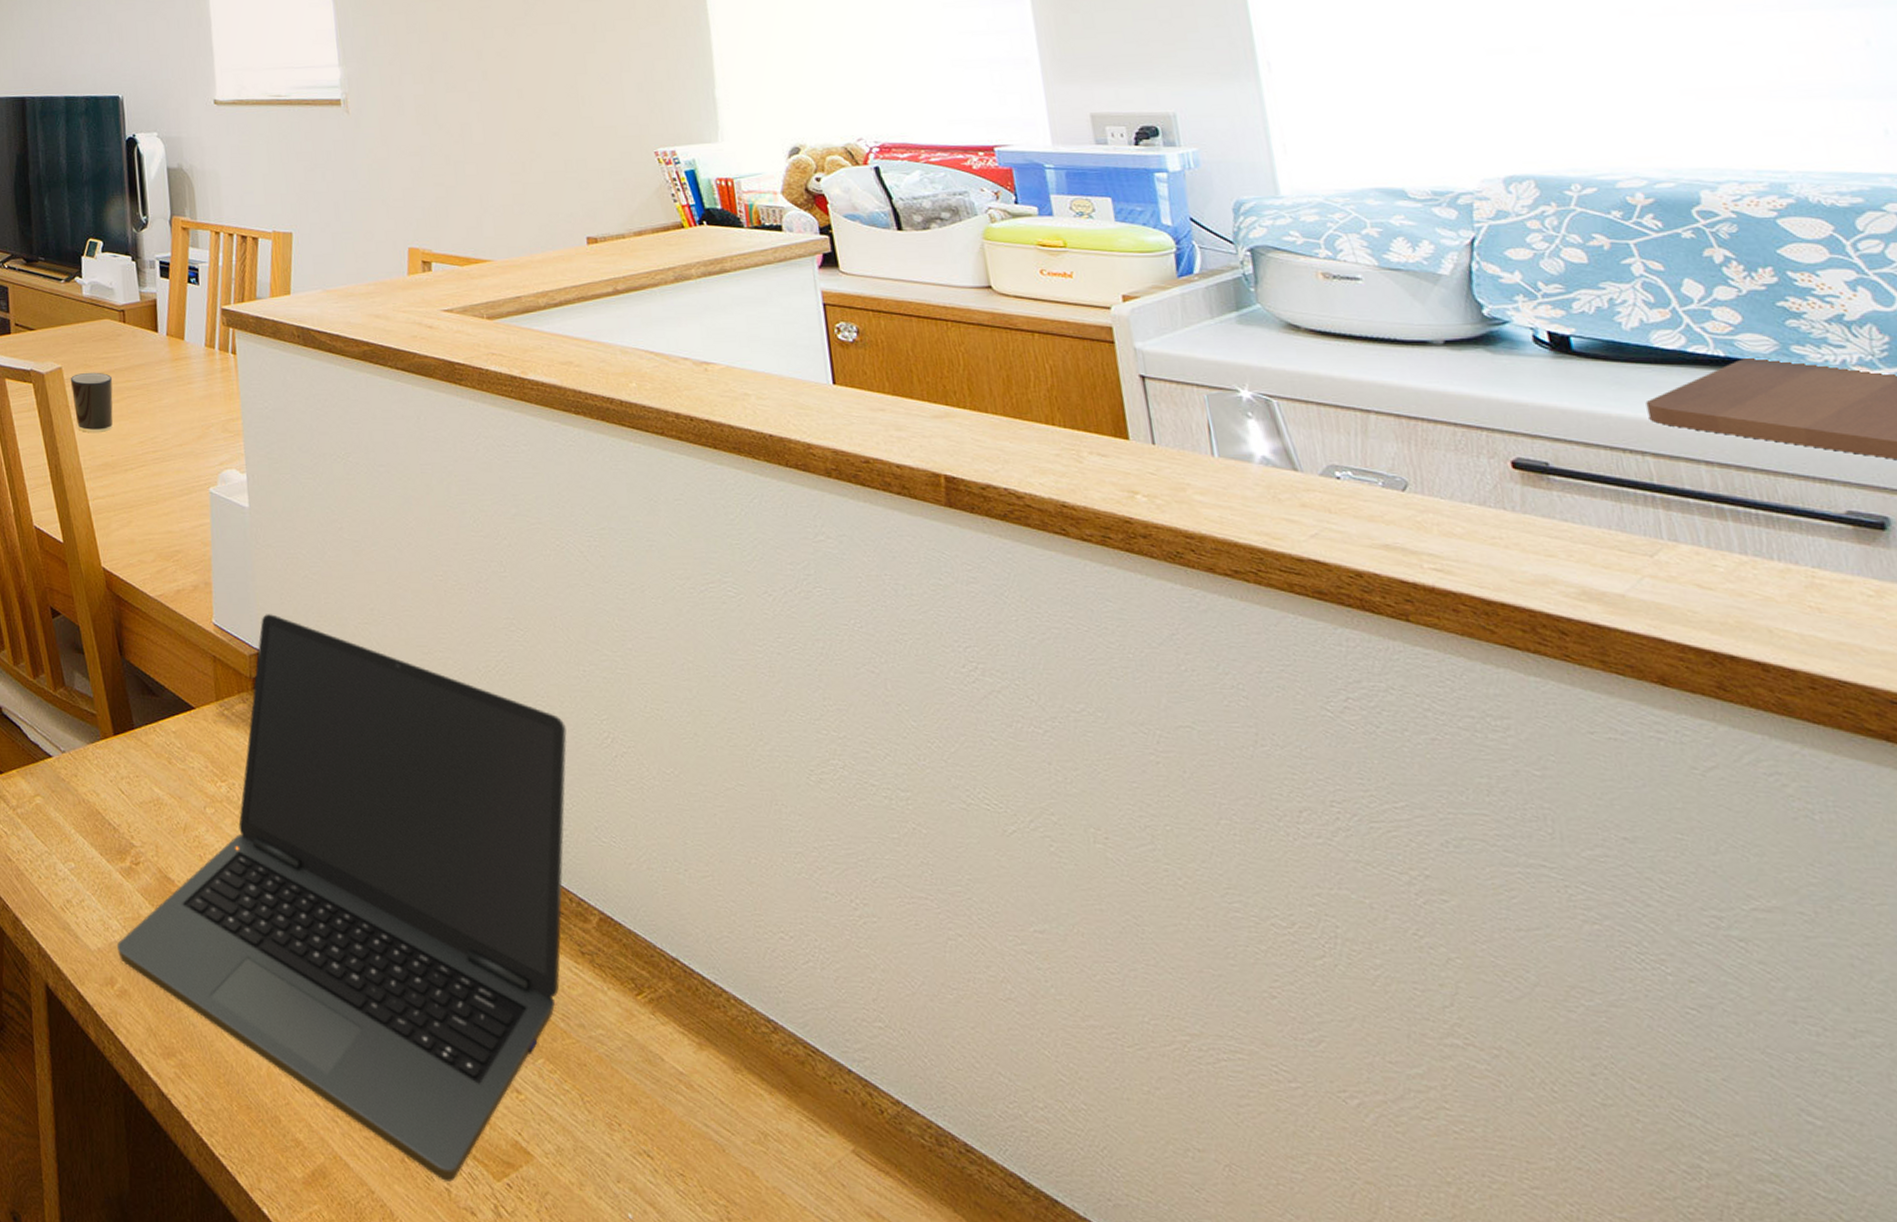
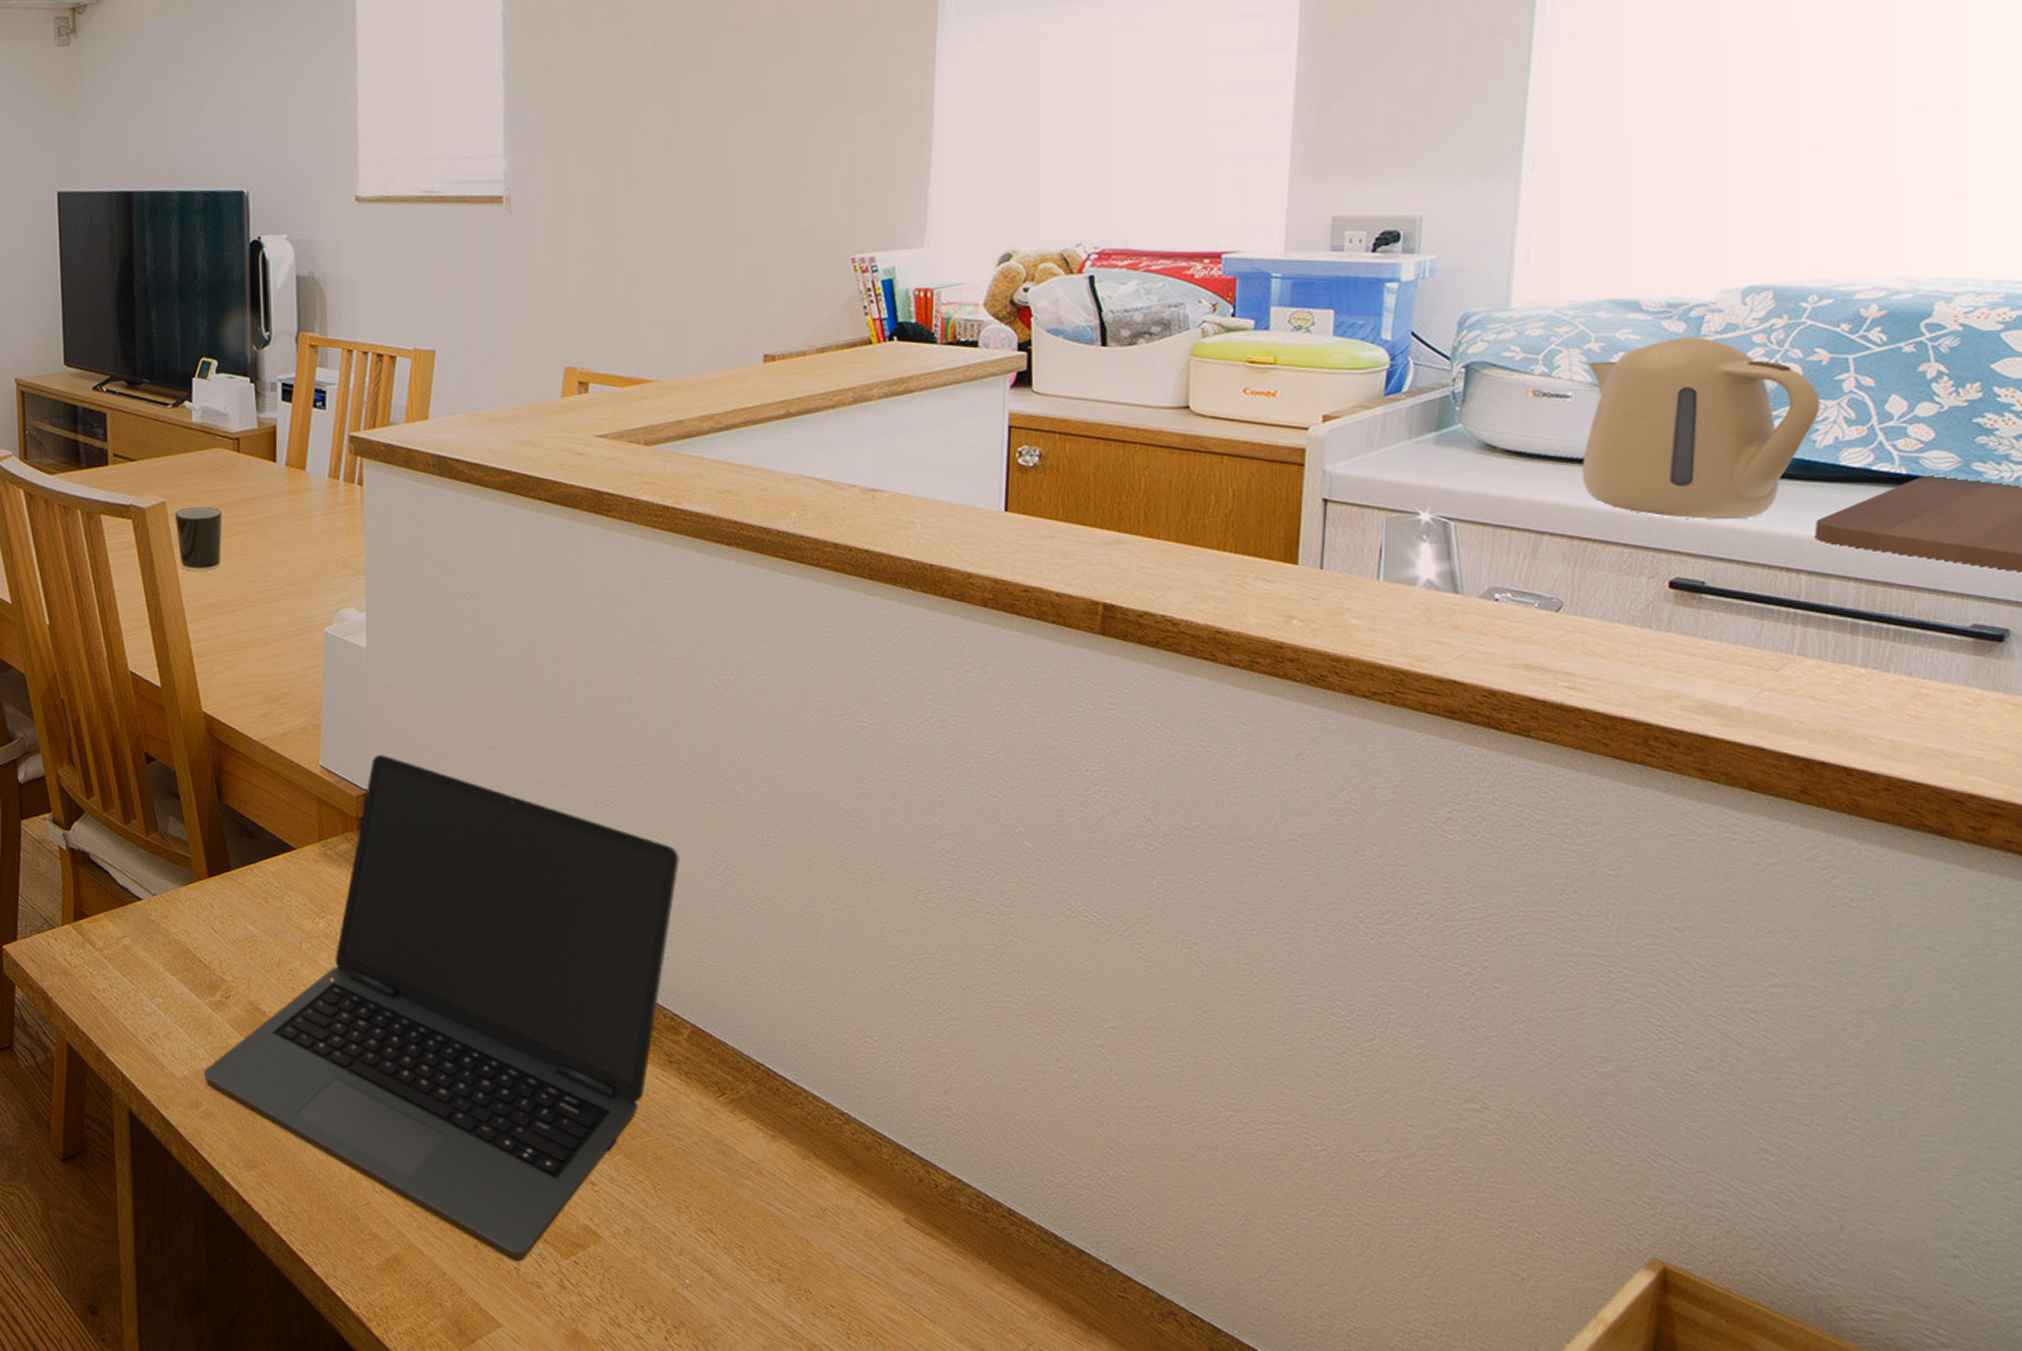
kettle: none [1369,222,1616,401] -> present [1581,336,1821,520]

